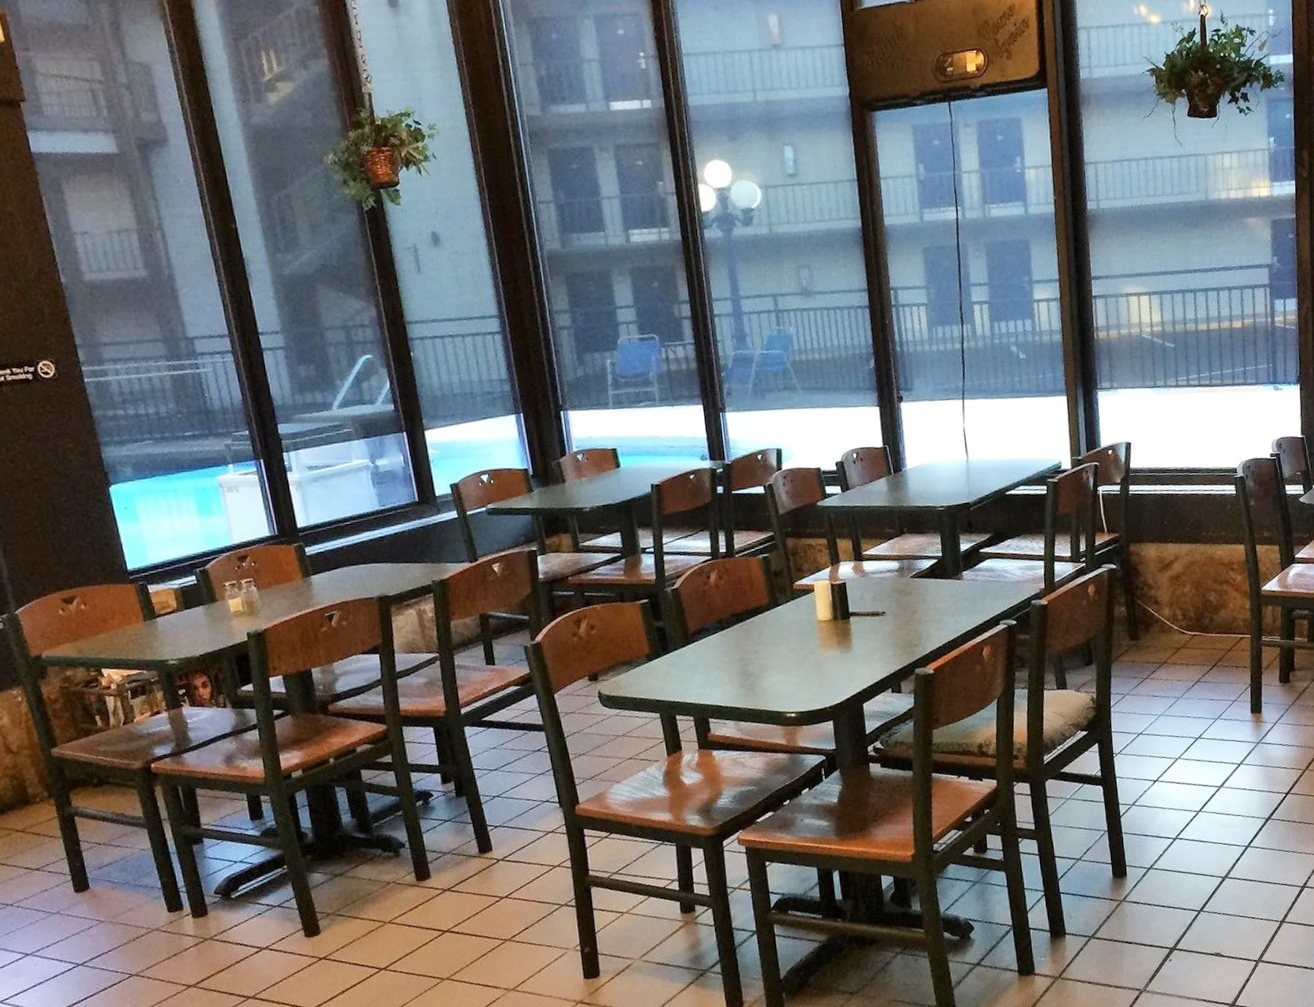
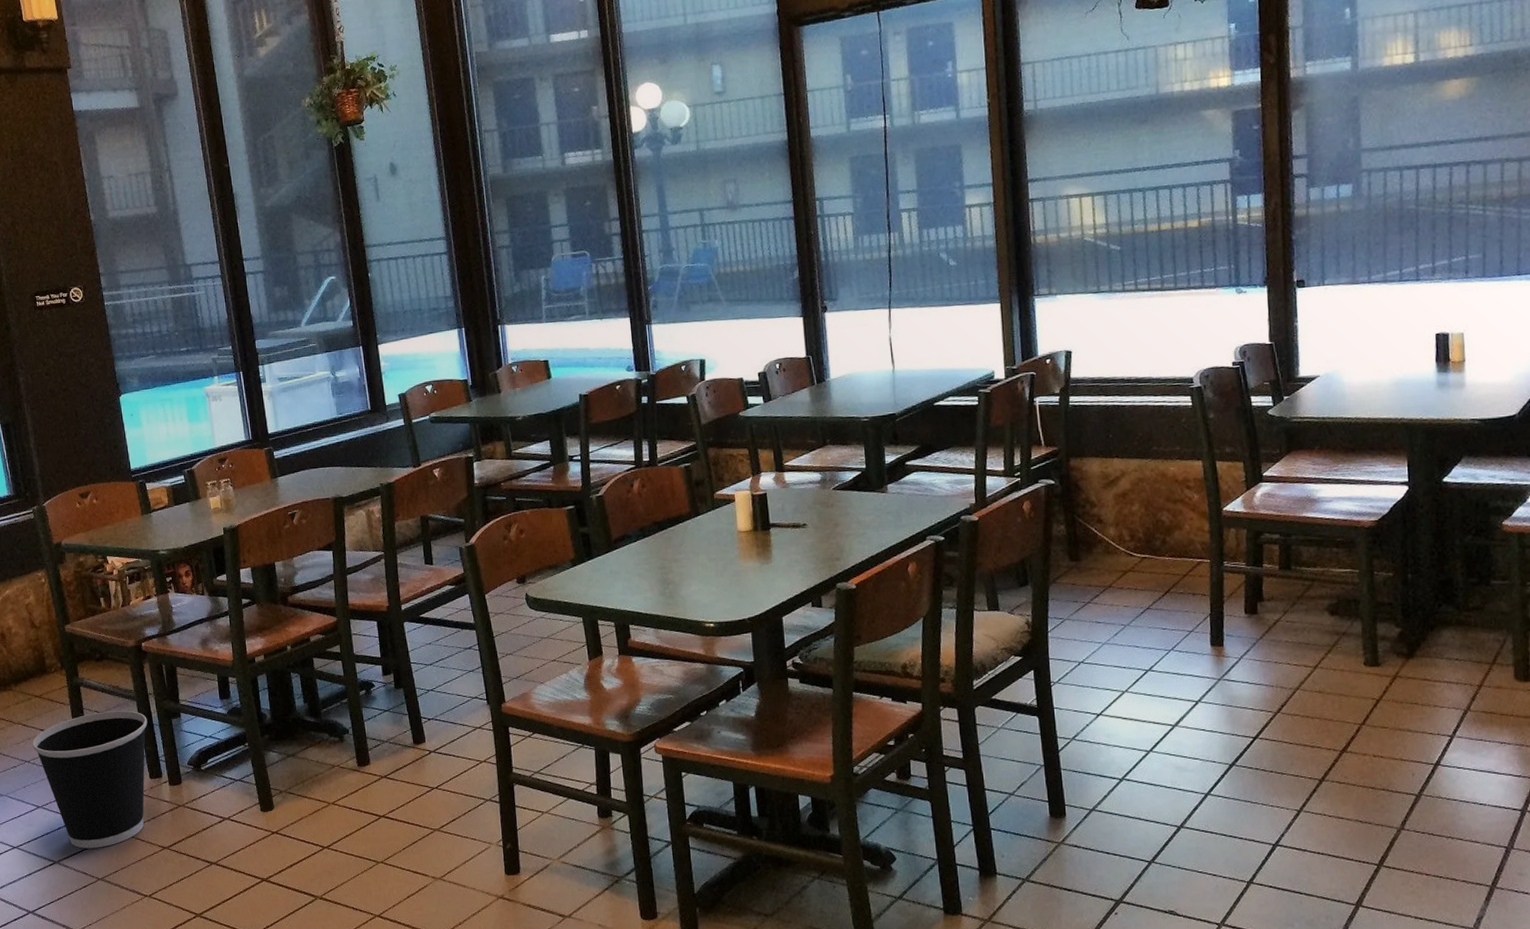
wastebasket: none [15,839,163,996] -> present [32,710,148,849]

